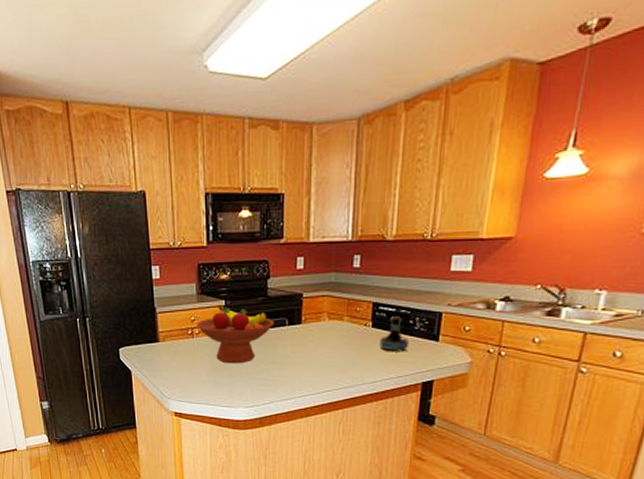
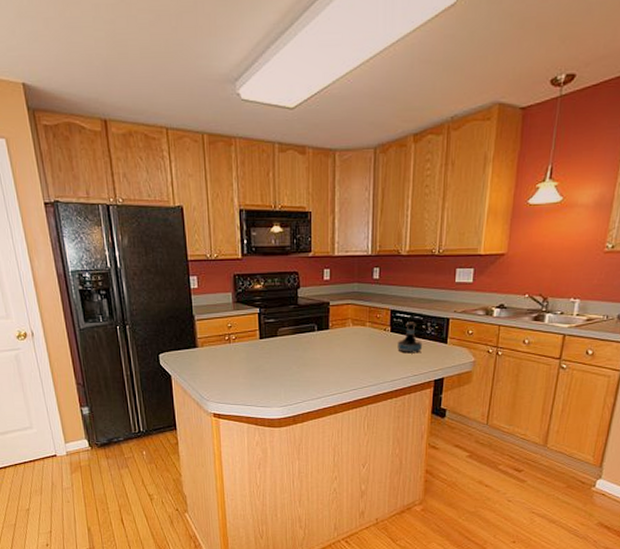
fruit bowl: present [196,305,274,364] -> none [233,313,304,367]

